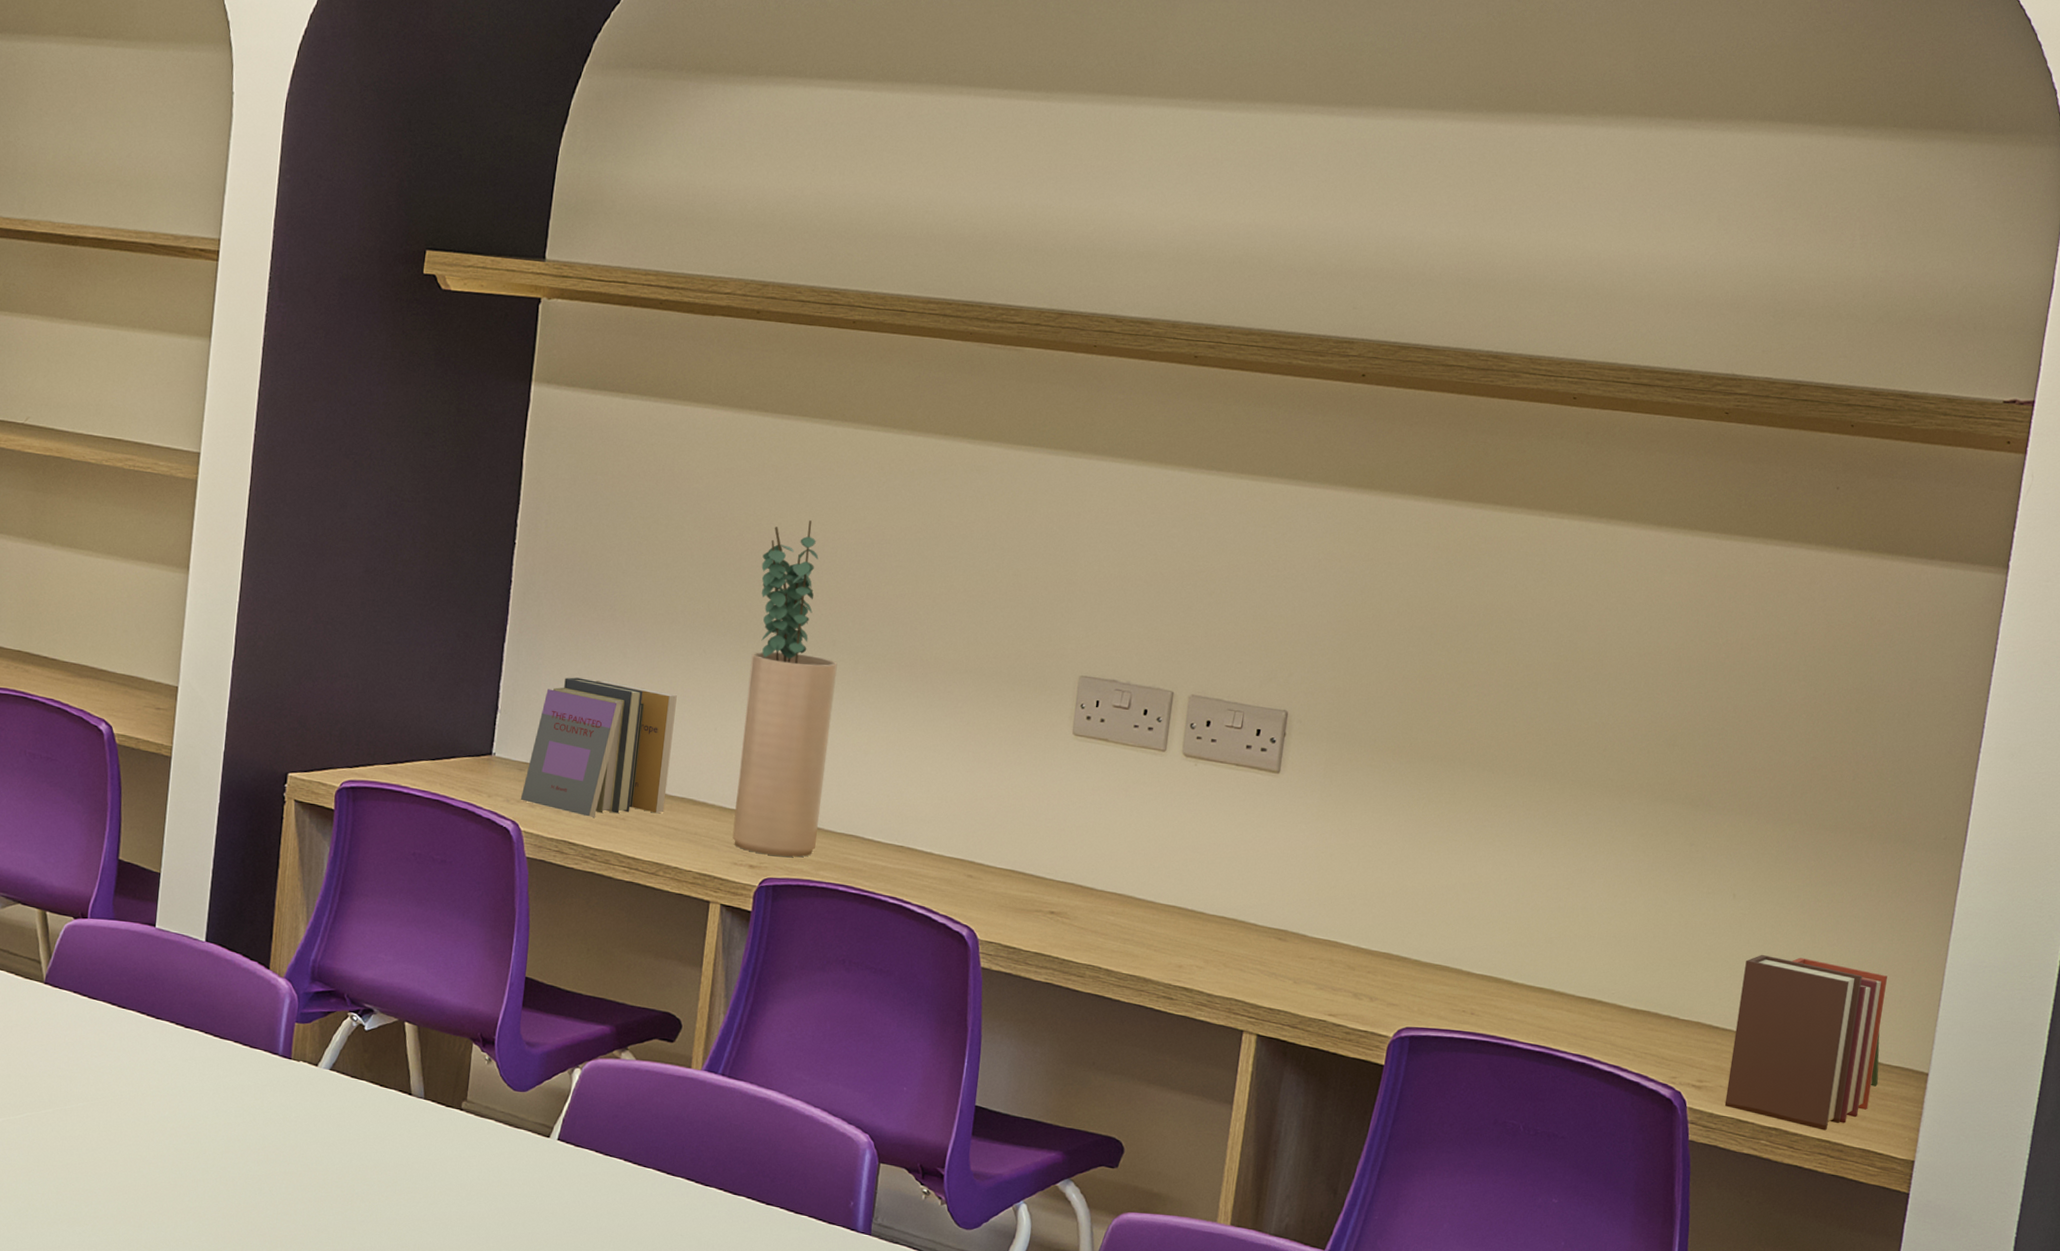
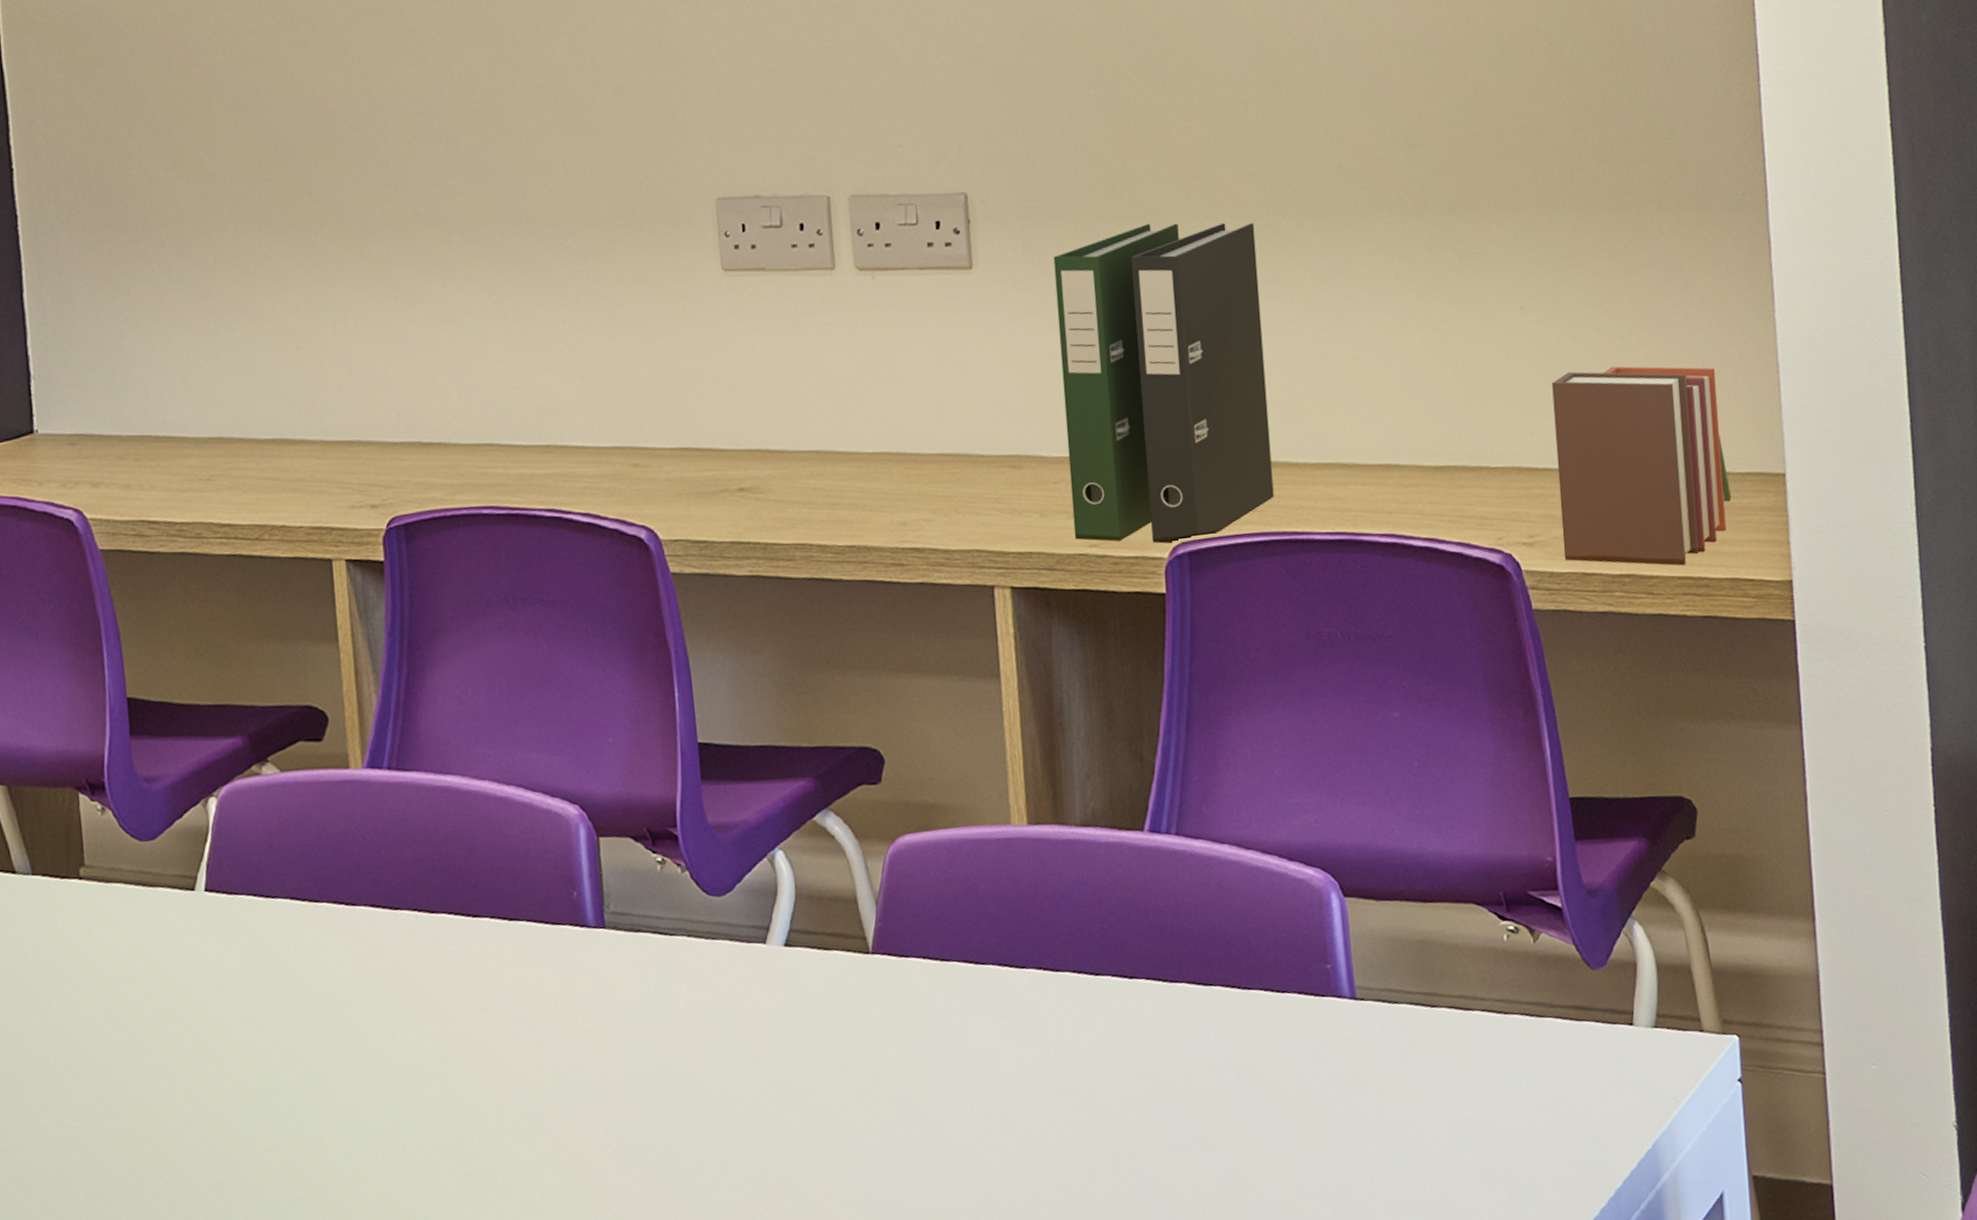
books: present [520,677,677,817] -> none [78,314,256,486]
vase: present [732,520,838,857] -> none [313,74,445,489]
binder: none [1318,765,1523,1028] -> present [1053,223,1274,544]

